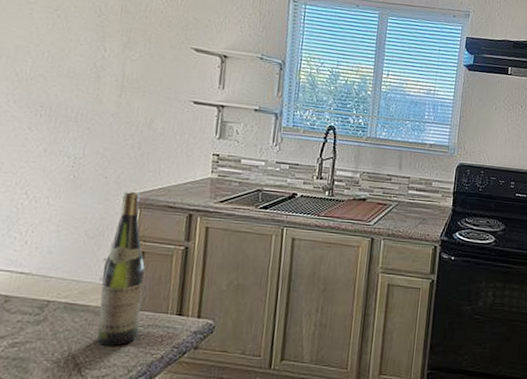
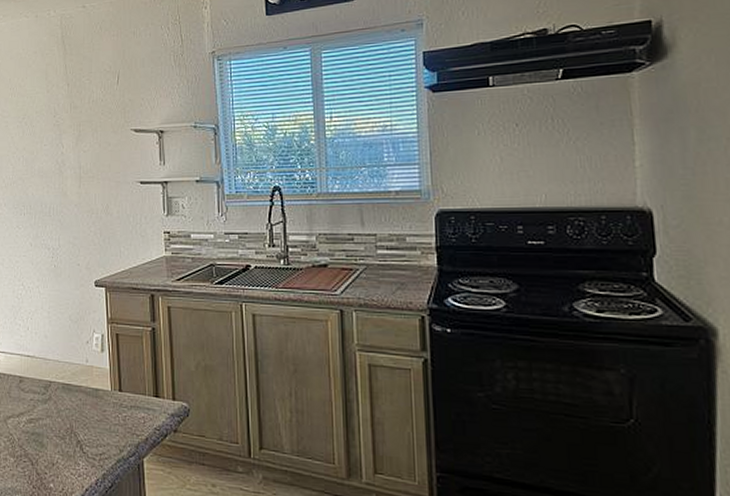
wine bottle: present [97,191,145,346] -> none [87,276,124,426]

